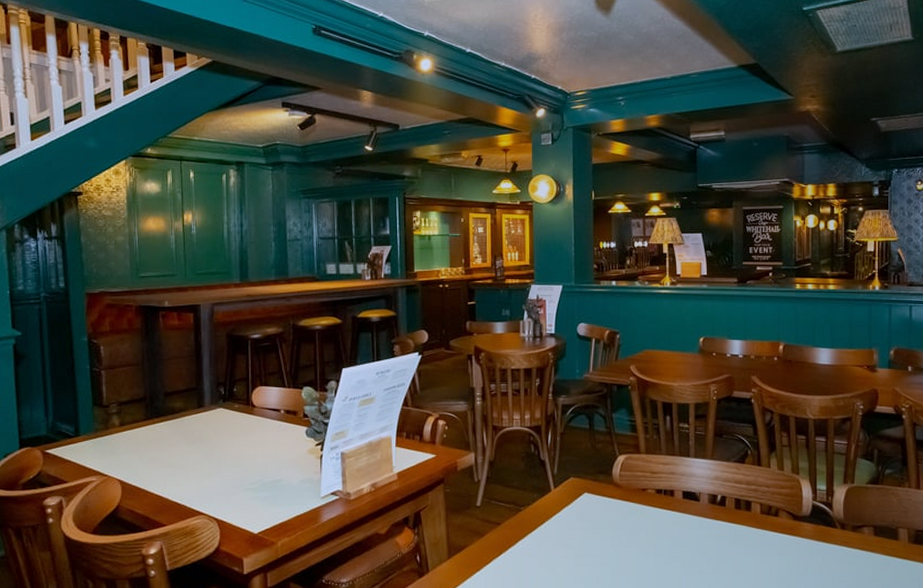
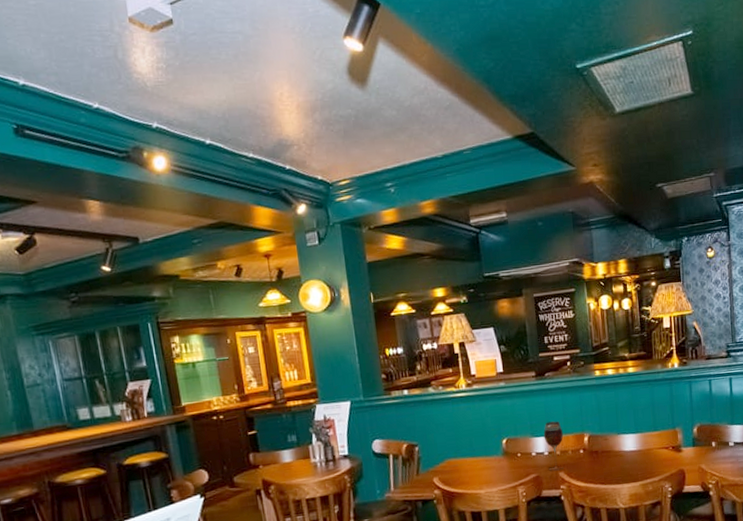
wineglass: none [740,327,759,374] -> present [543,421,565,472]

